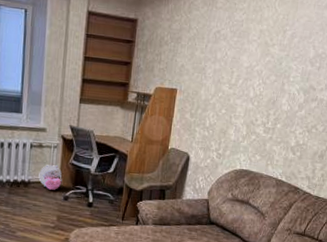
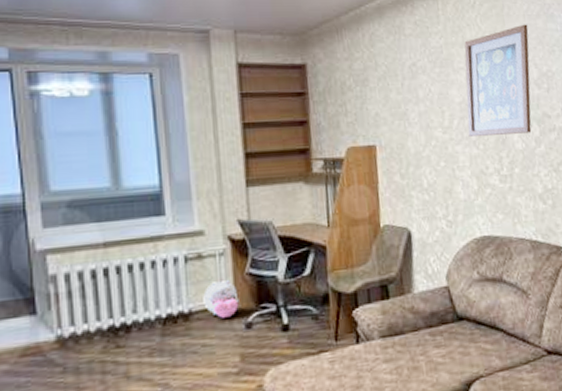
wall art: none [248,12,316,99] -> present [464,24,532,136]

